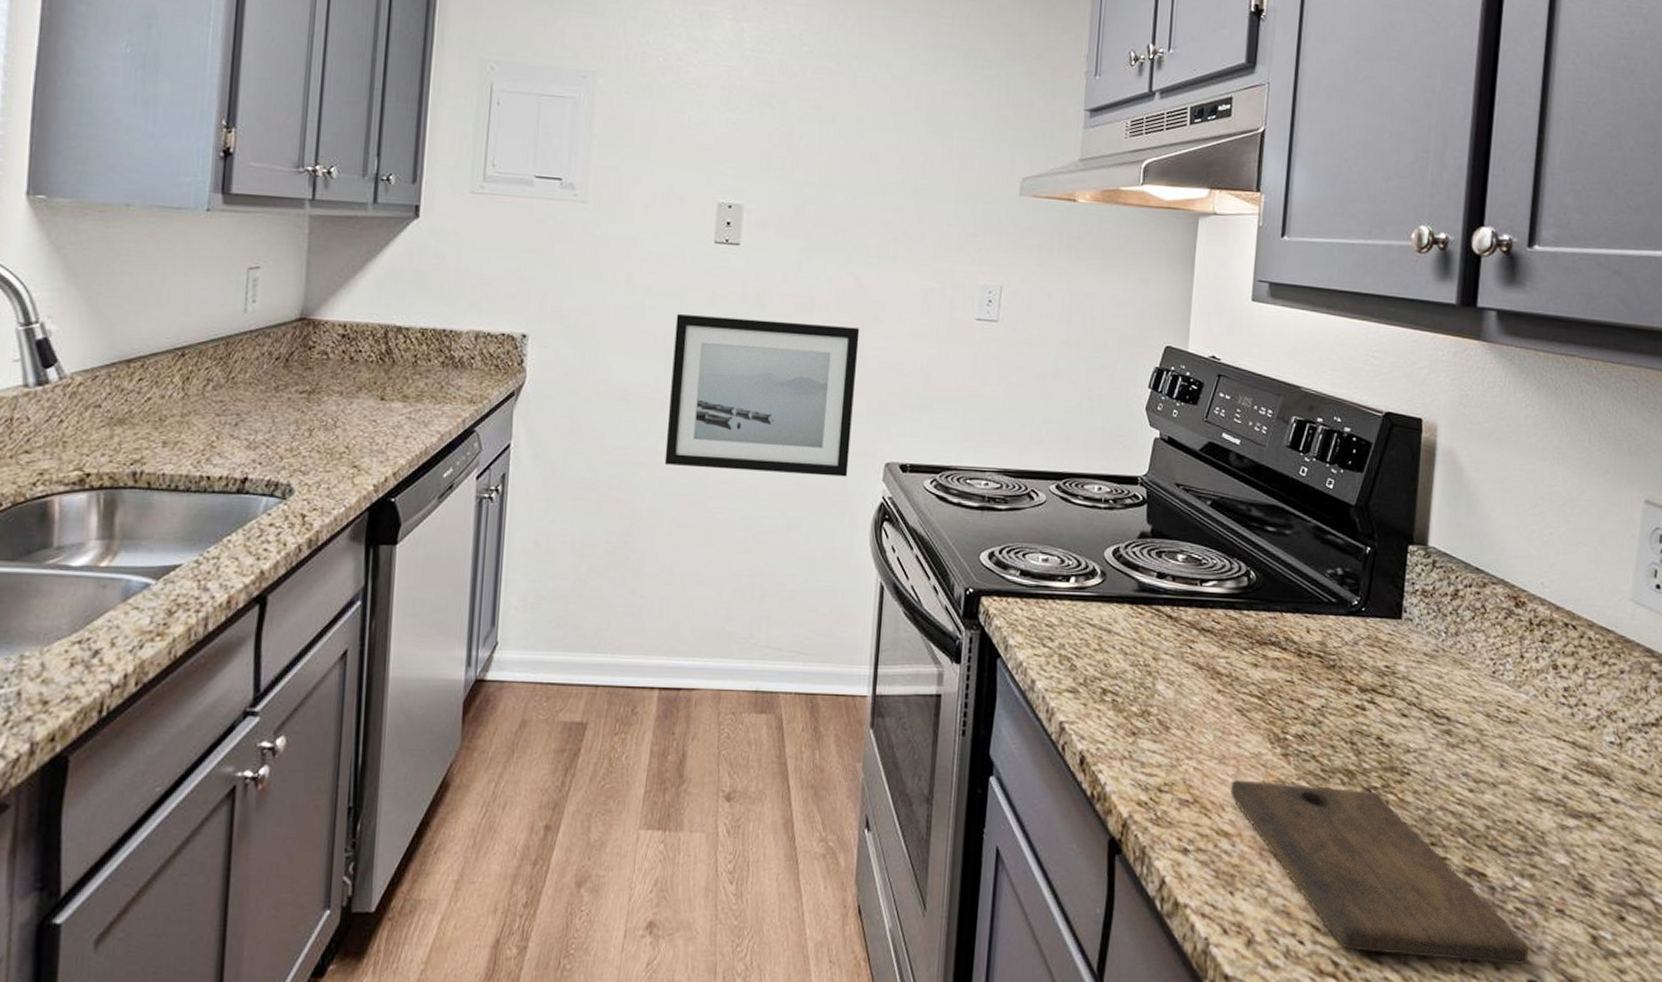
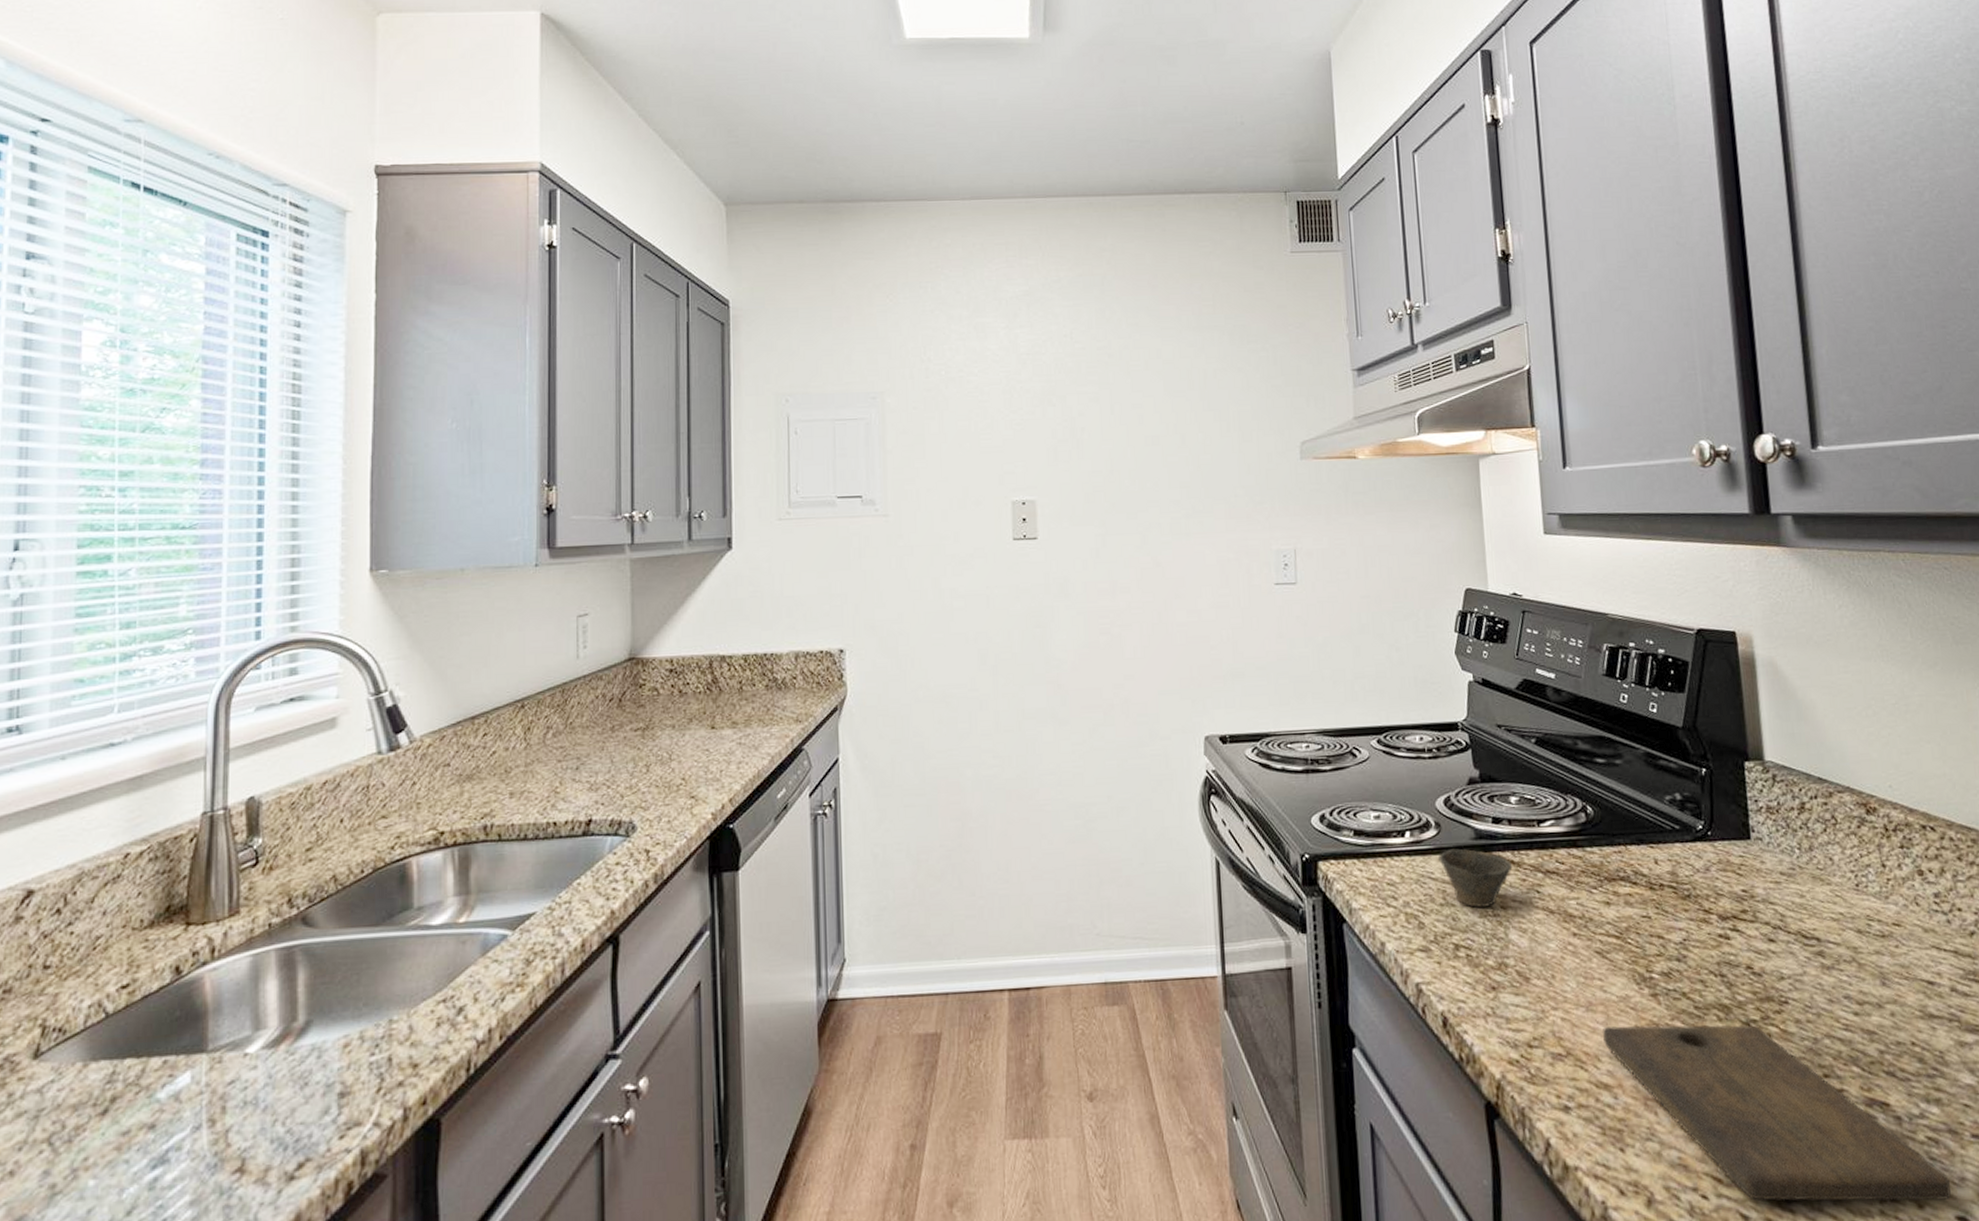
wall art: present [664,314,860,477] -> none [984,606,1169,762]
cup: none [1099,598,1170,658] -> present [1438,848,1513,909]

